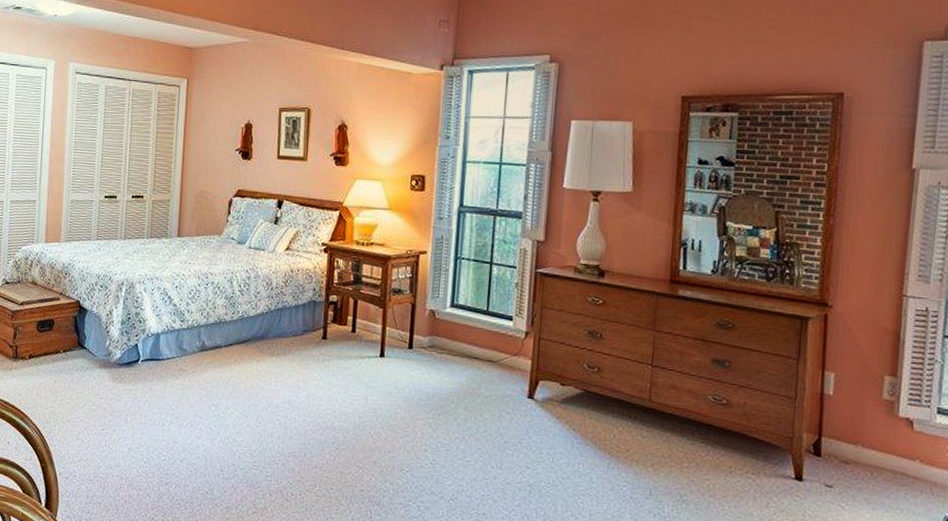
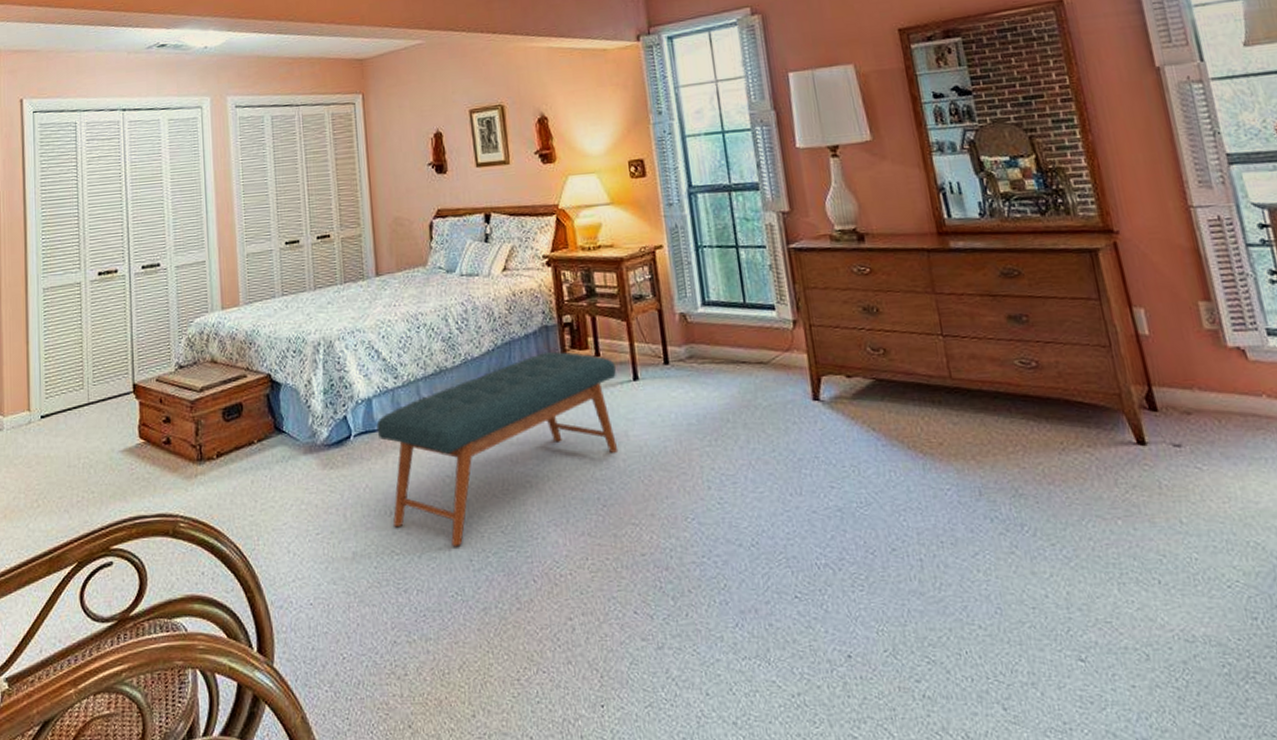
bench: none [161,322,367,459] -> present [376,352,619,547]

